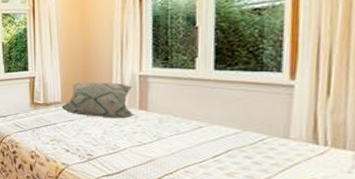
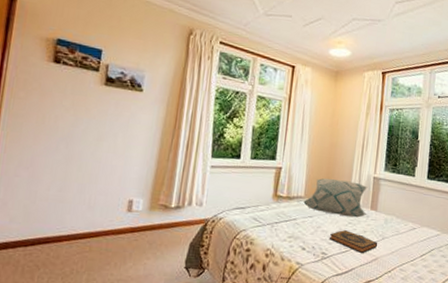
hardback book: none [94,132,153,155] -> present [330,230,378,254]

